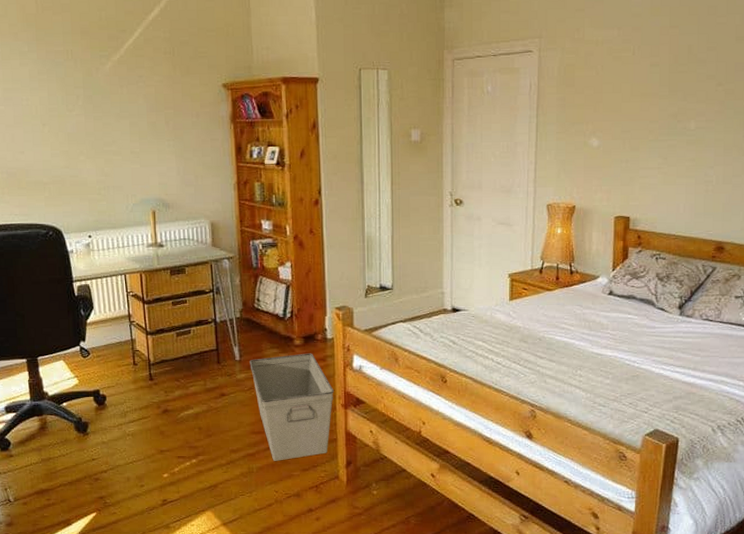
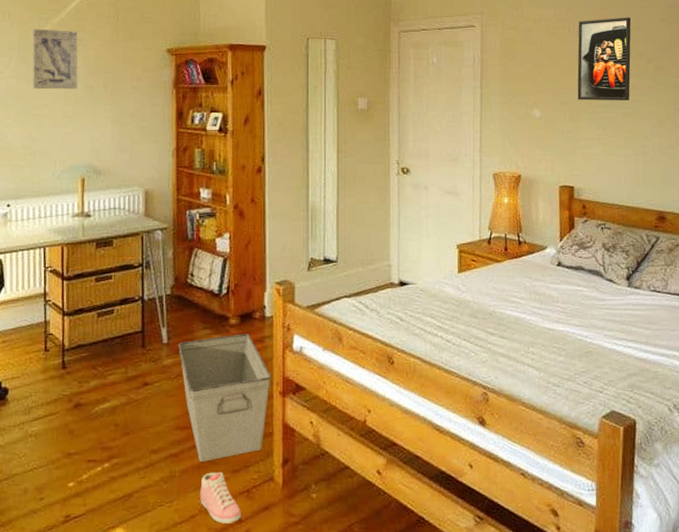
wall art: none [95,66,141,127] -> present [32,28,78,90]
sneaker: none [275,469,311,512] -> present [200,471,241,524]
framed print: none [639,36,702,128] -> present [577,17,631,101]

